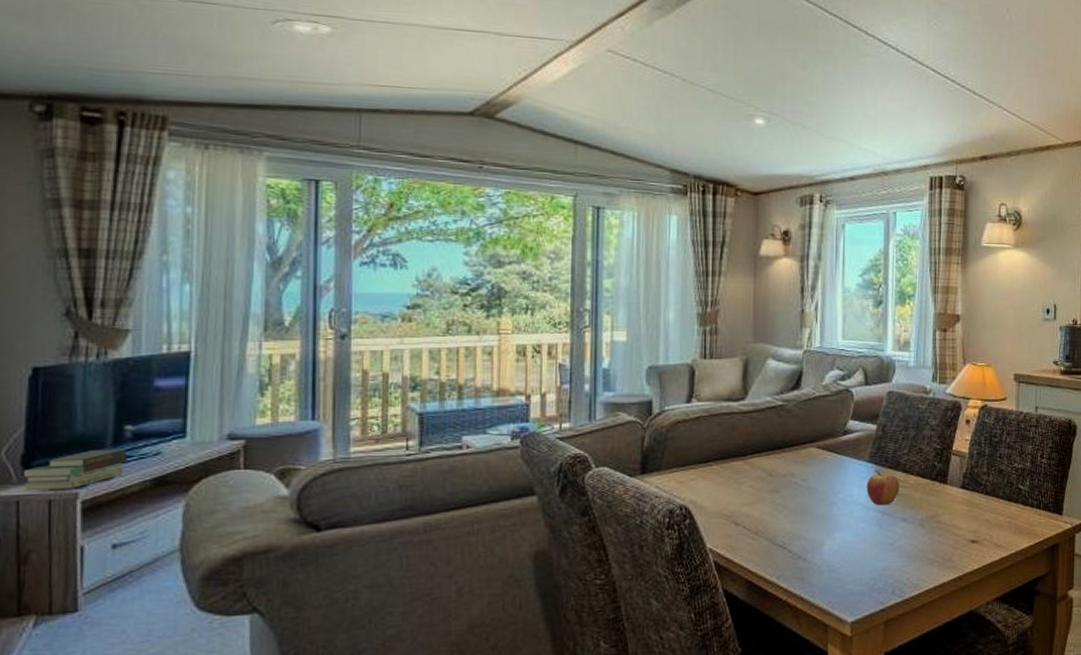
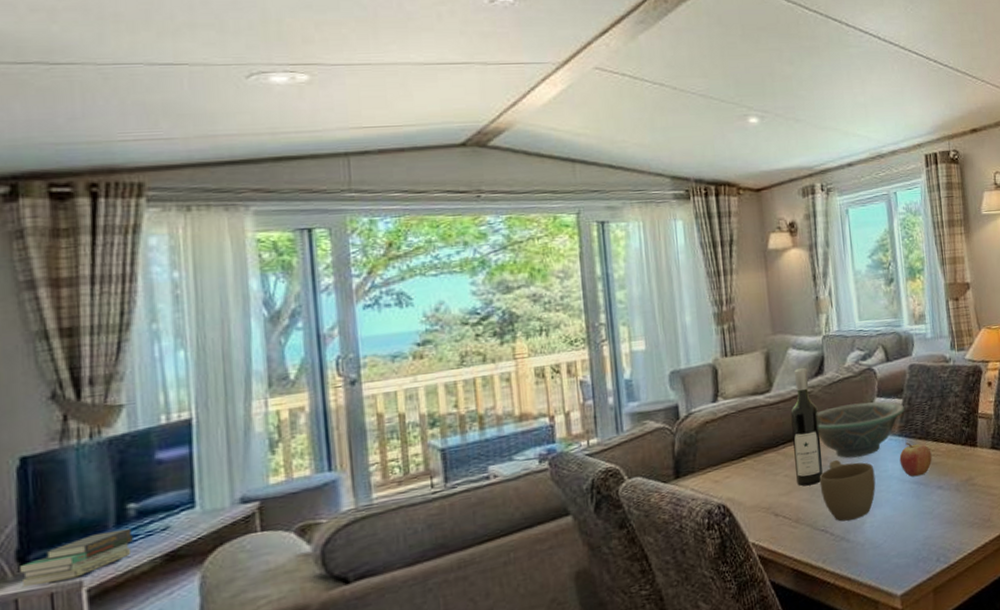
bottle: none [760,381,790,499] -> present [791,368,824,487]
cup: none [783,477,840,540] -> present [819,459,876,521]
decorative bowl: none [788,423,878,478] -> present [817,401,905,458]

